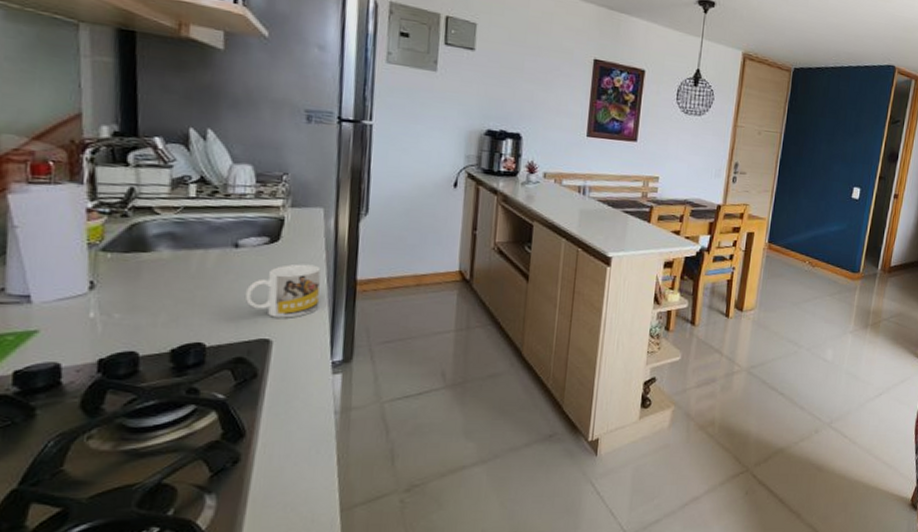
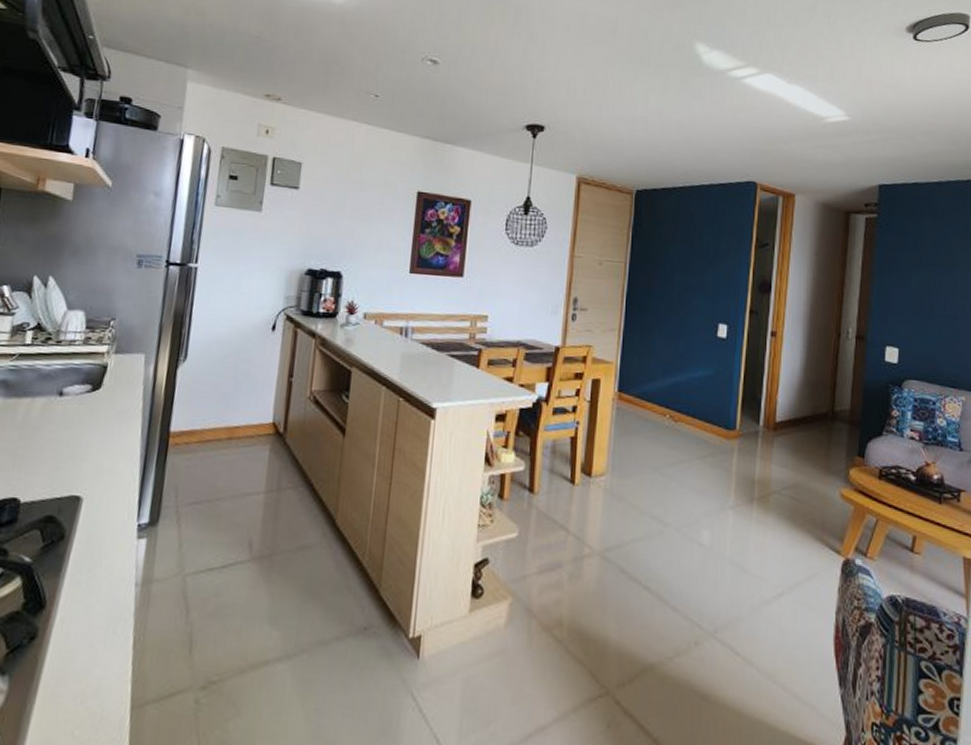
mug: present [244,264,321,318] -> none [62,413,137,473]

